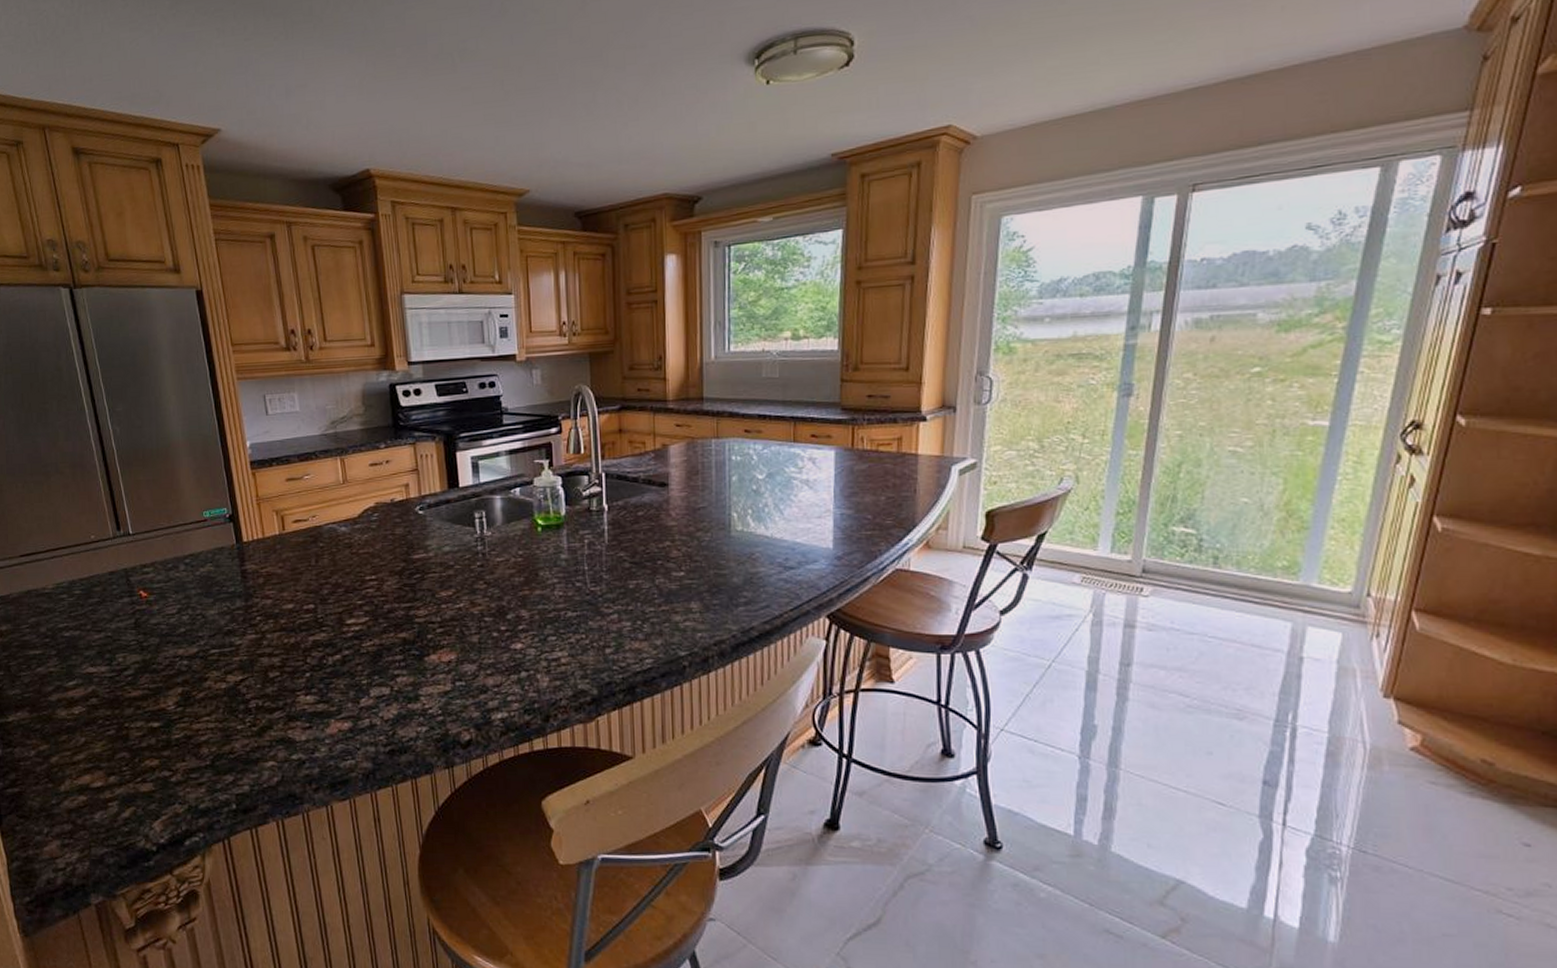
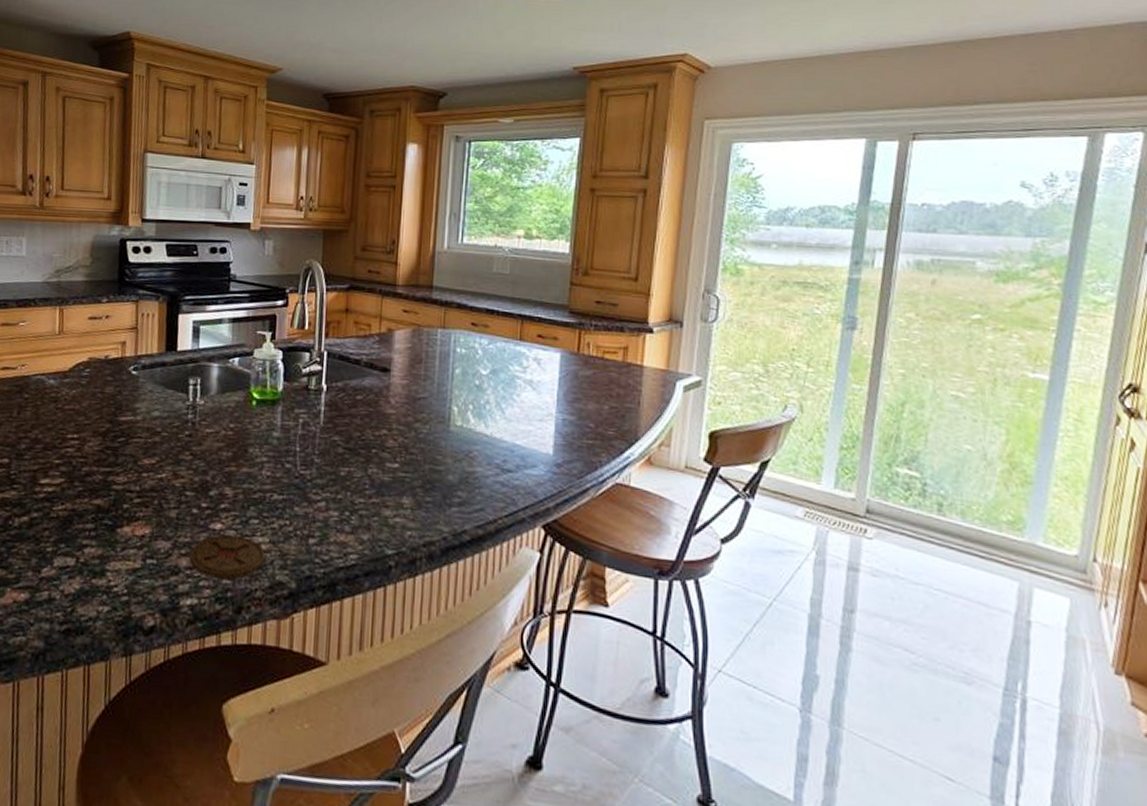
coaster: none [494,652,566,692] -> present [188,534,265,580]

